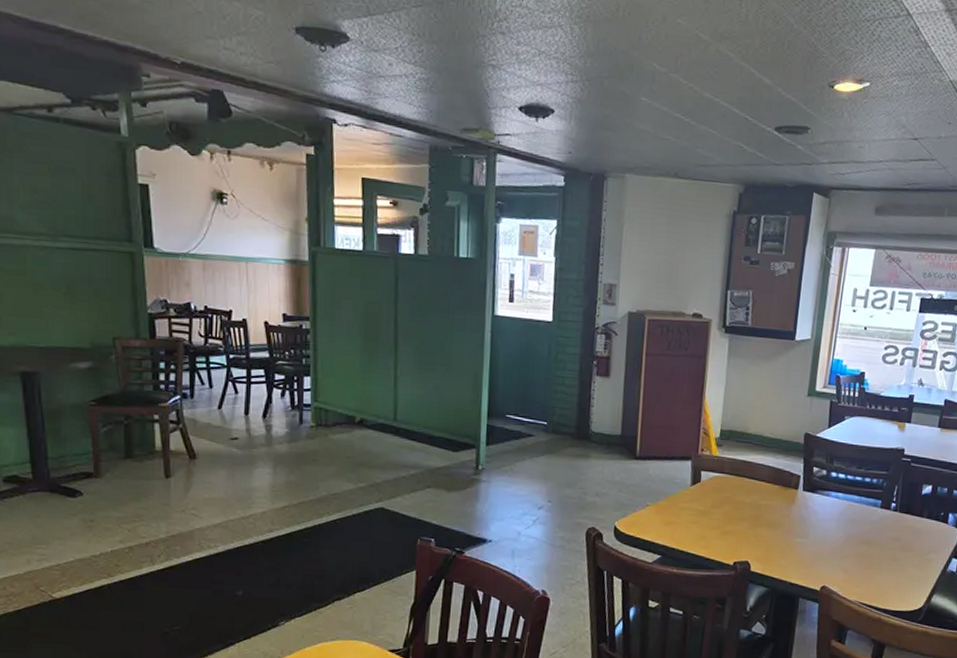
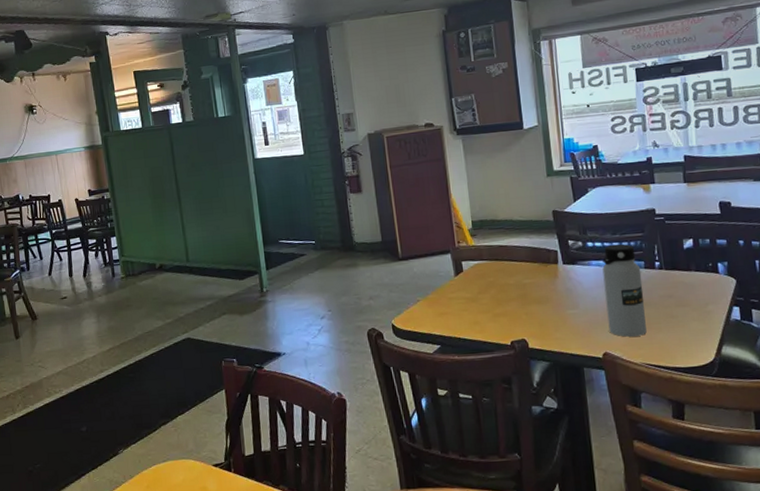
water bottle: none [832,478,877,574] -> present [602,244,647,337]

